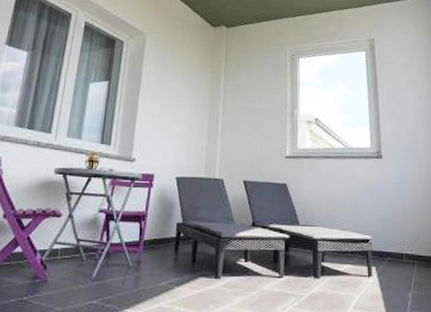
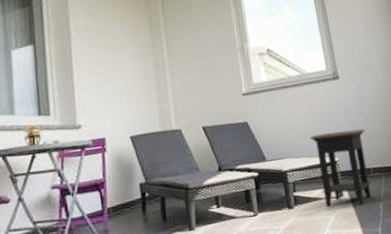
side table: none [345,208,403,289] -> present [309,128,372,206]

